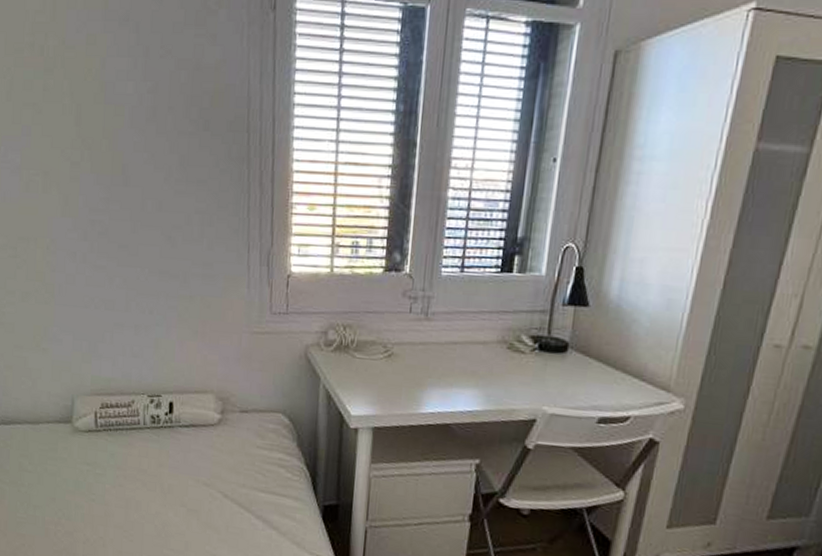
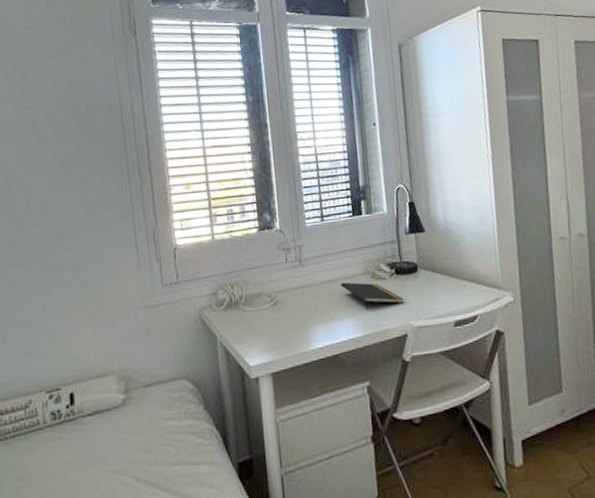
notepad: none [468,347,542,384] -> present [340,282,404,311]

